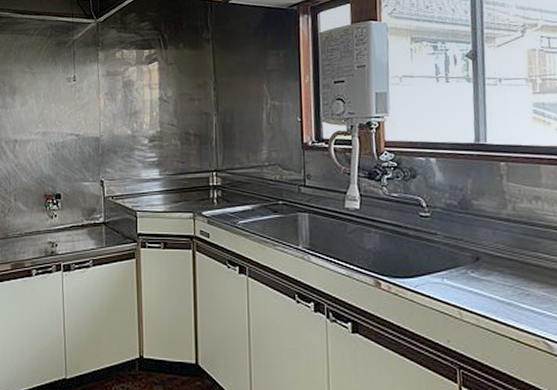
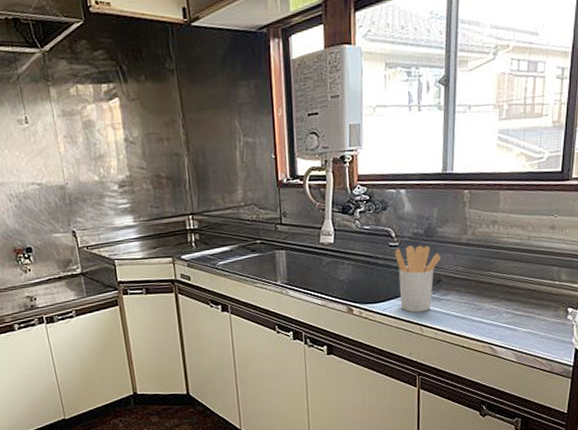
utensil holder: none [426,217,479,293] -> present [395,245,442,313]

